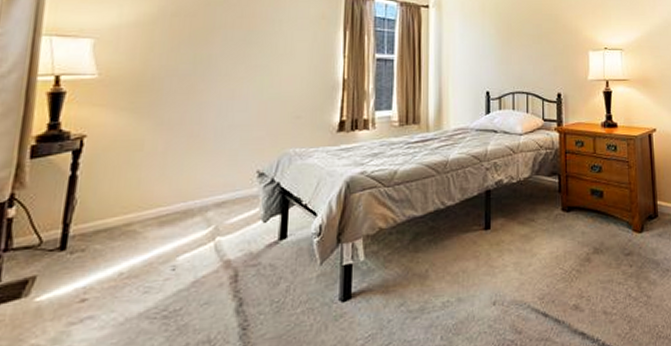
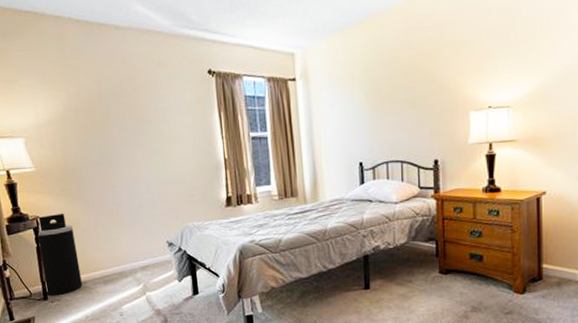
trash can: none [65,133,132,245] -> present [38,214,83,296]

